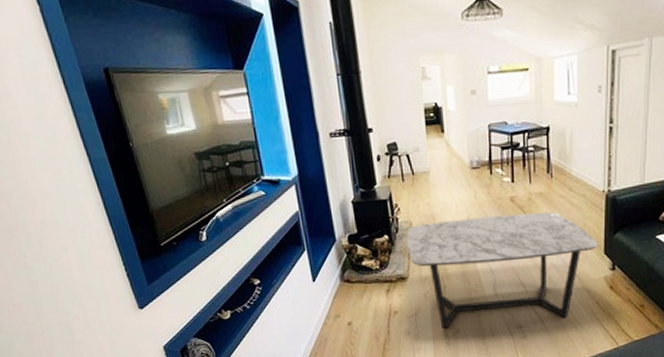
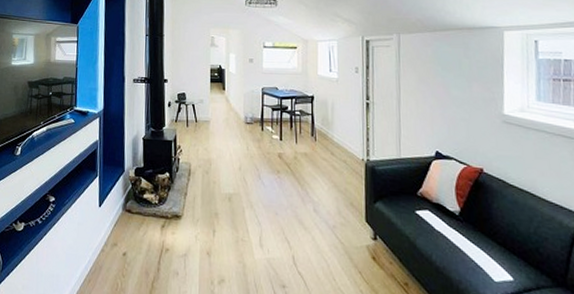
coffee table: present [406,212,599,329] -> none [184,167,360,285]

